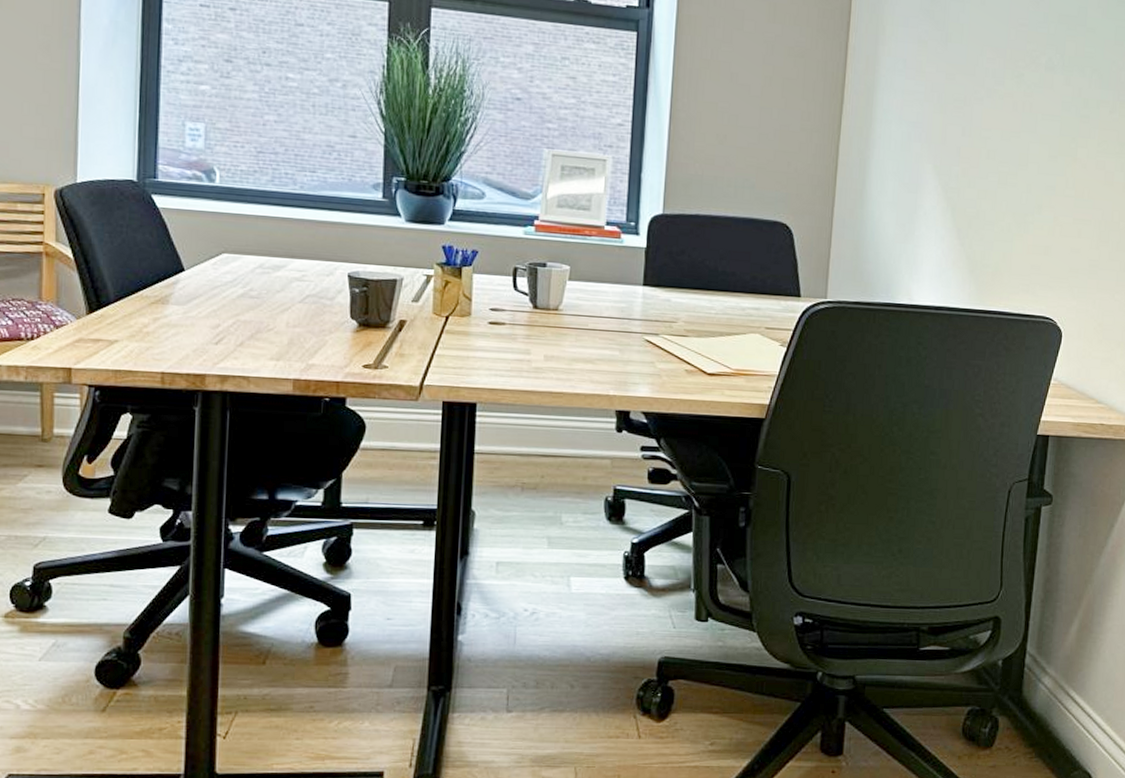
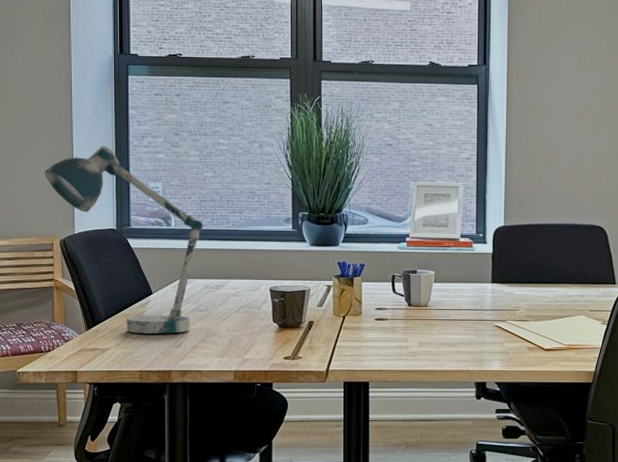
desk lamp: none [36,67,260,326] -> present [44,146,203,334]

